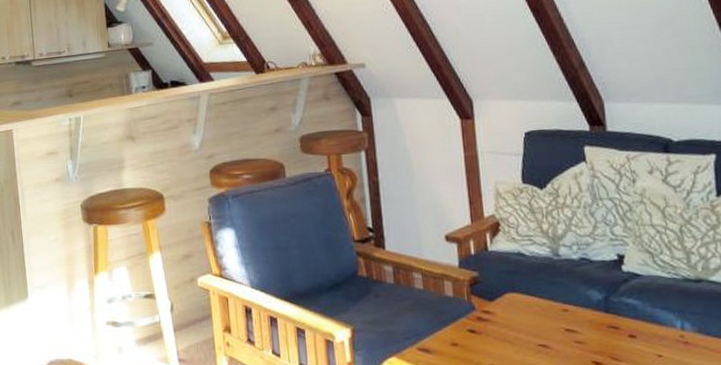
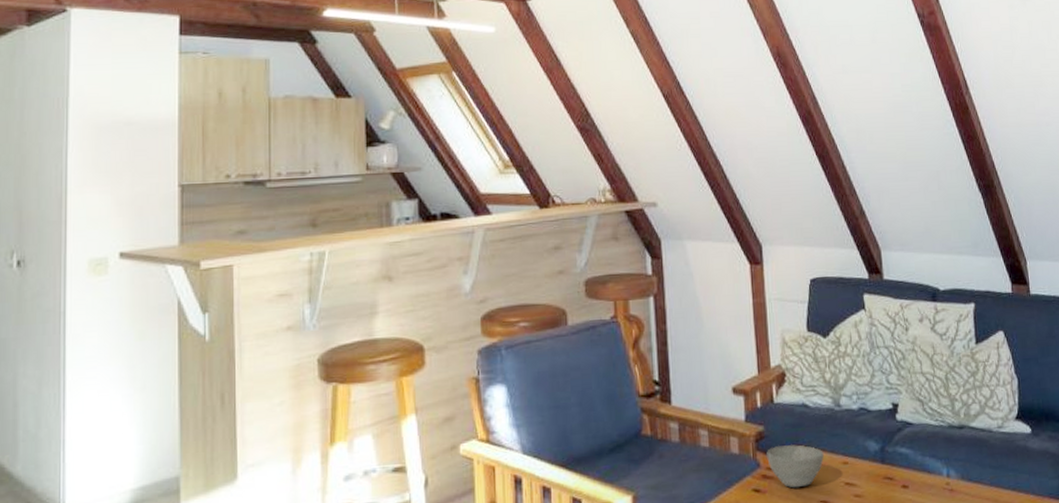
bowl: none [481,291,542,331] -> present [767,445,824,488]

